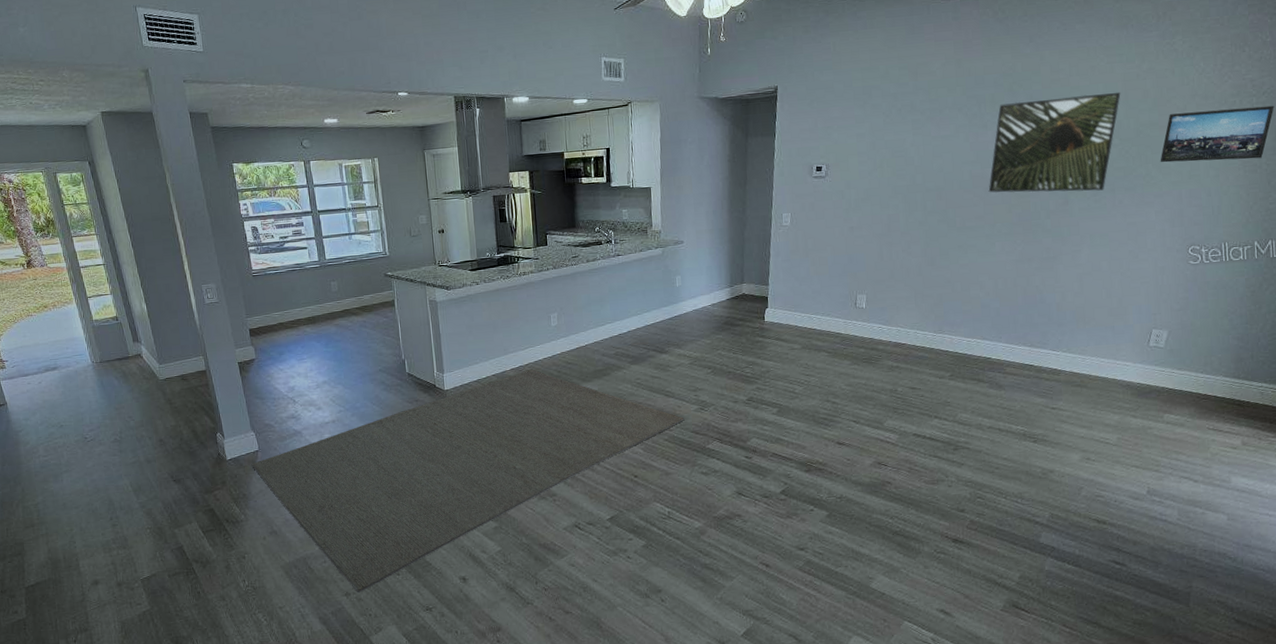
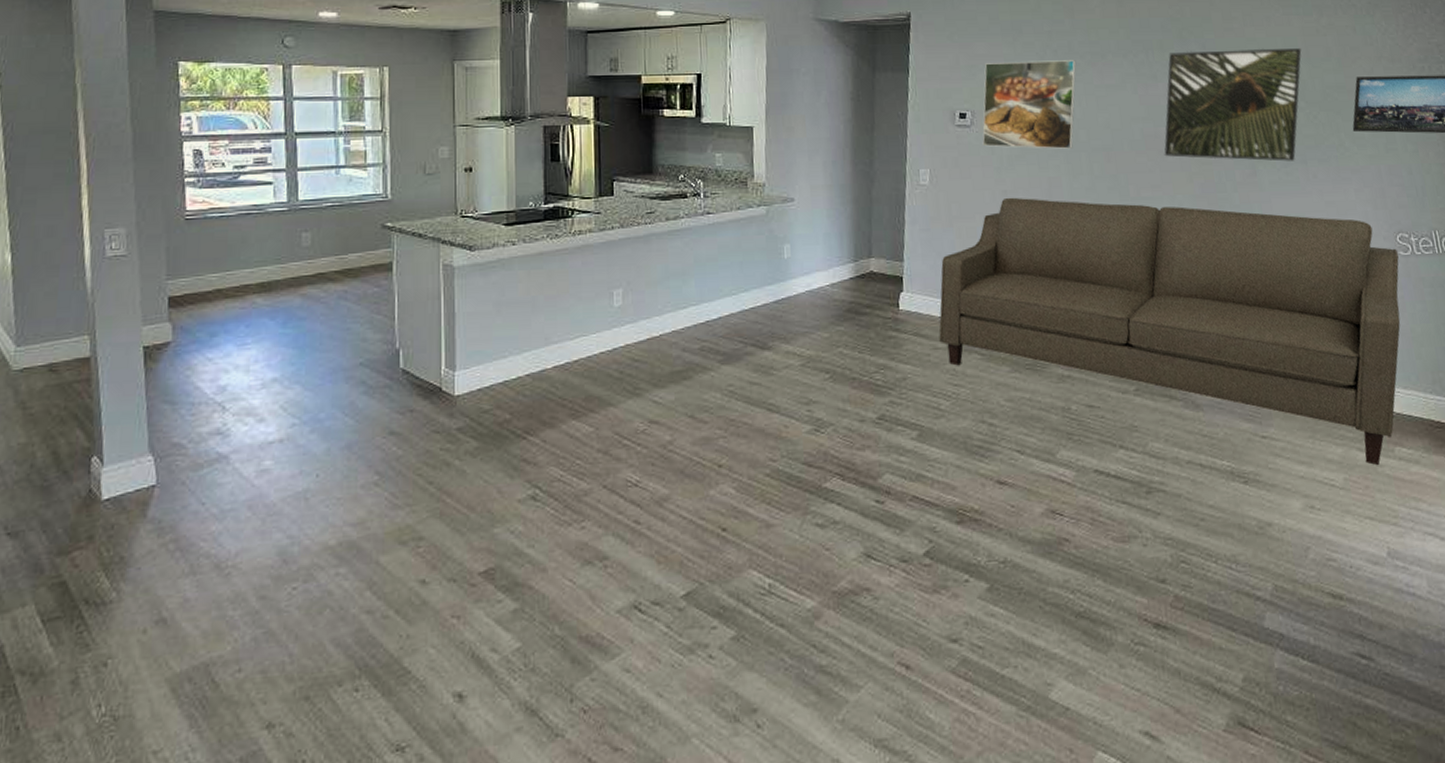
rug: present [251,369,685,593] -> none [141,368,794,724]
sofa: none [795,232,1188,428] -> present [939,197,1401,466]
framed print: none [834,116,917,193] -> present [982,60,1077,149]

